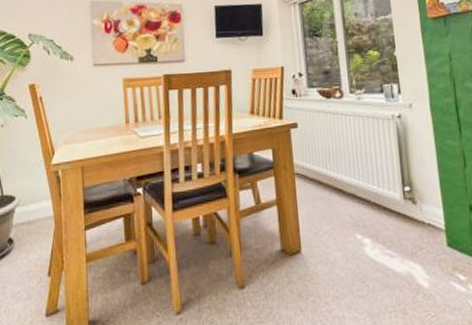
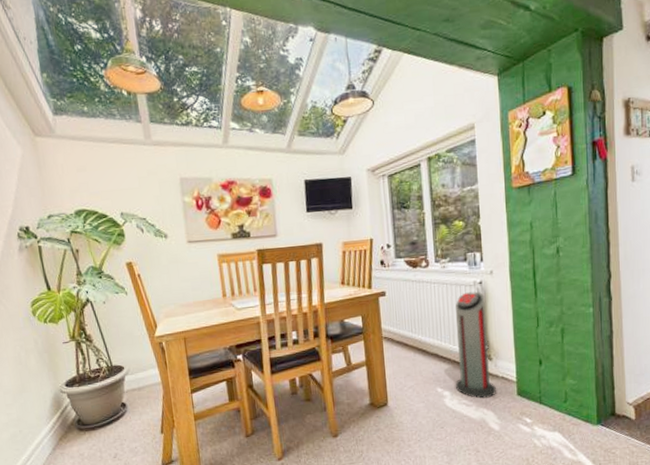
air purifier: none [372,126,423,249] -> present [455,291,496,399]

